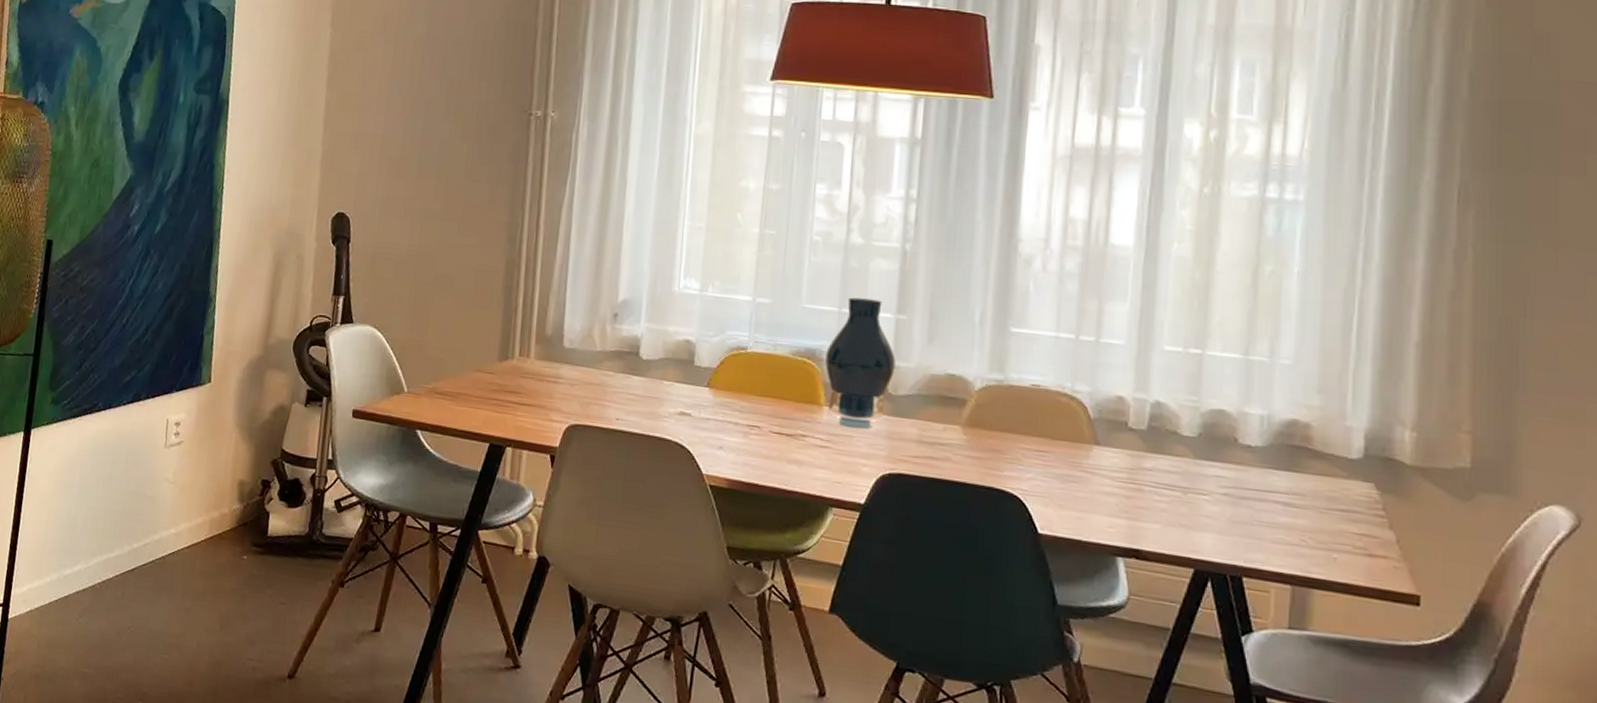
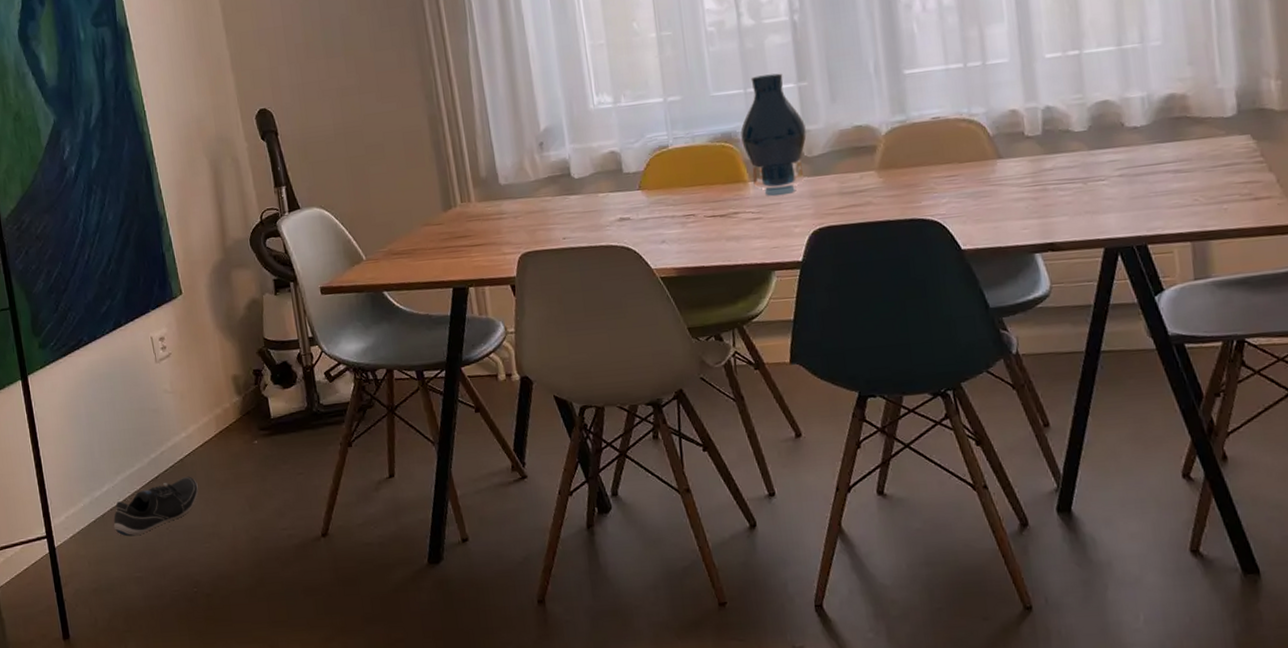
shoe: none [74,576,173,628] -> present [113,476,198,537]

